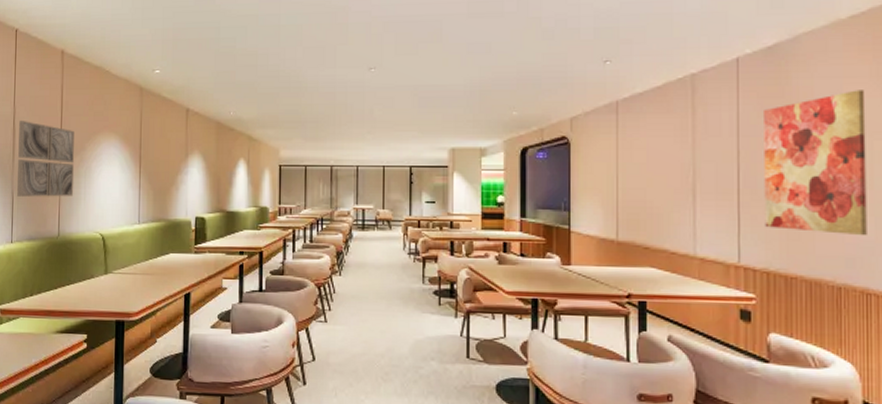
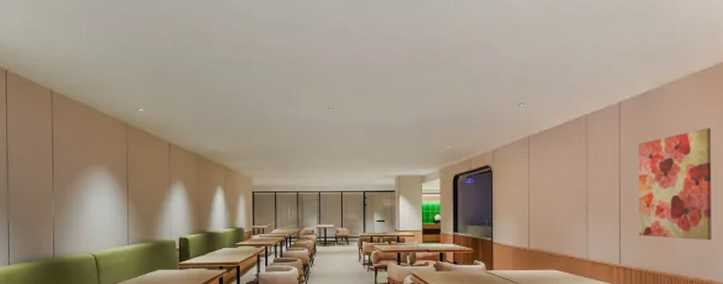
wall art: present [17,121,74,197] -> none [12,154,66,223]

